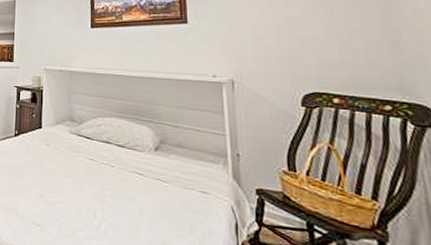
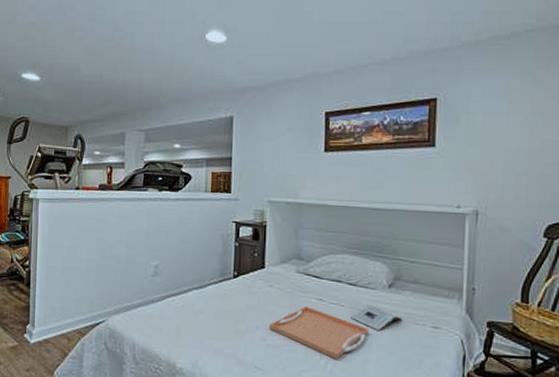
serving tray: none [46,165,138,220] -> present [269,306,369,359]
magazine: none [121,166,171,194] -> present [351,305,403,332]

